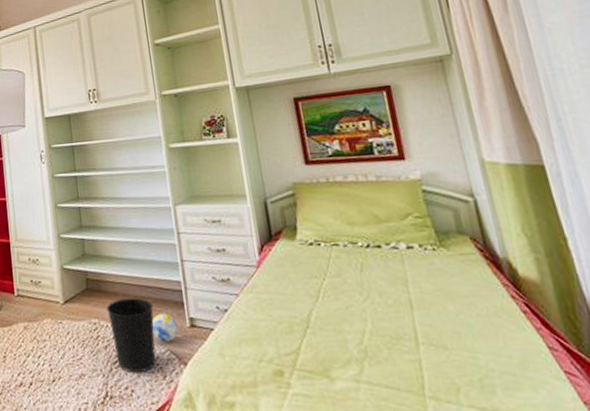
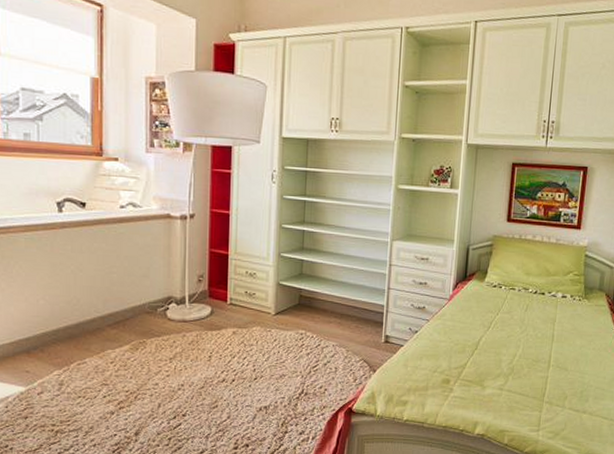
wastebasket: present [107,297,156,374] -> none [314,315,357,376]
decorative ball: present [151,313,178,342] -> none [352,329,374,353]

